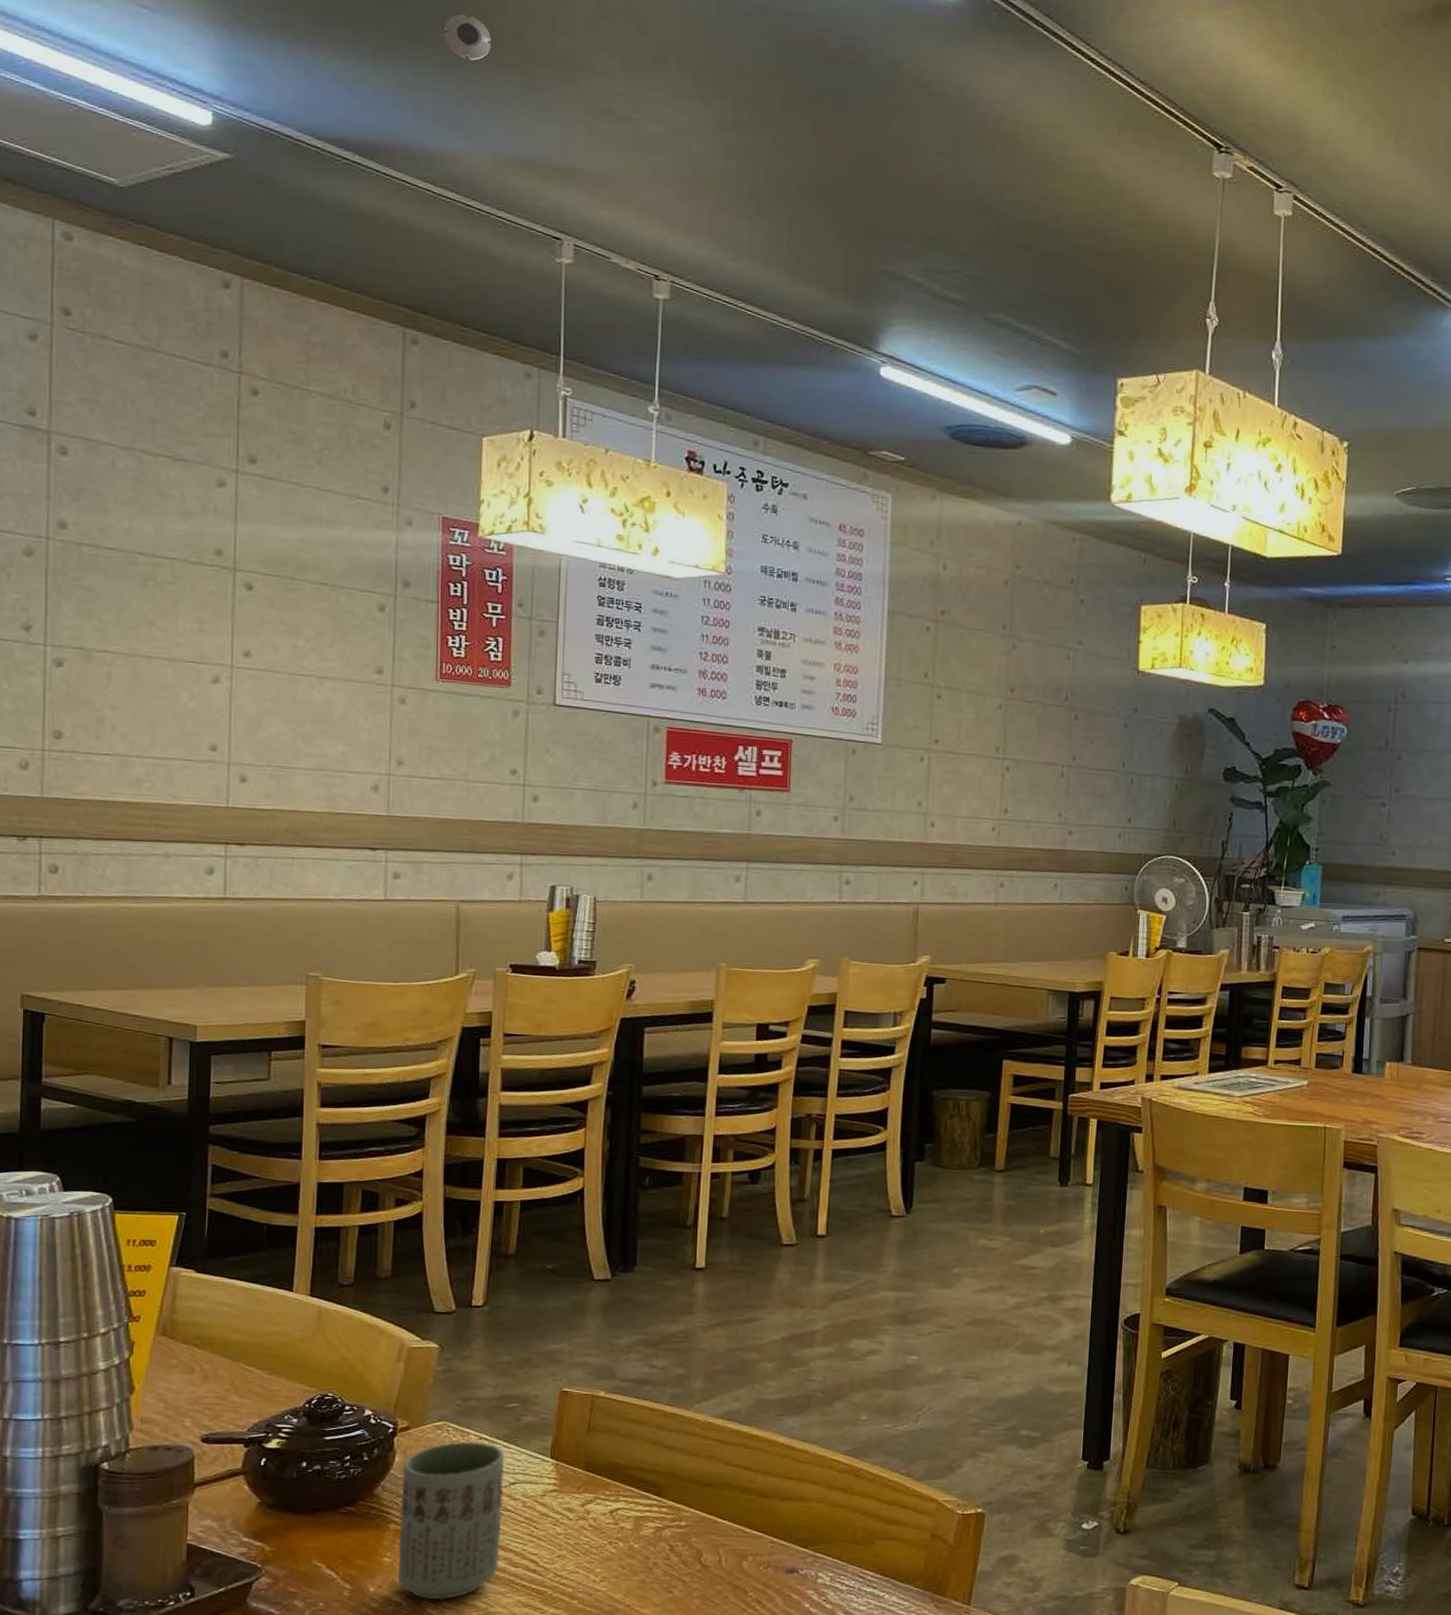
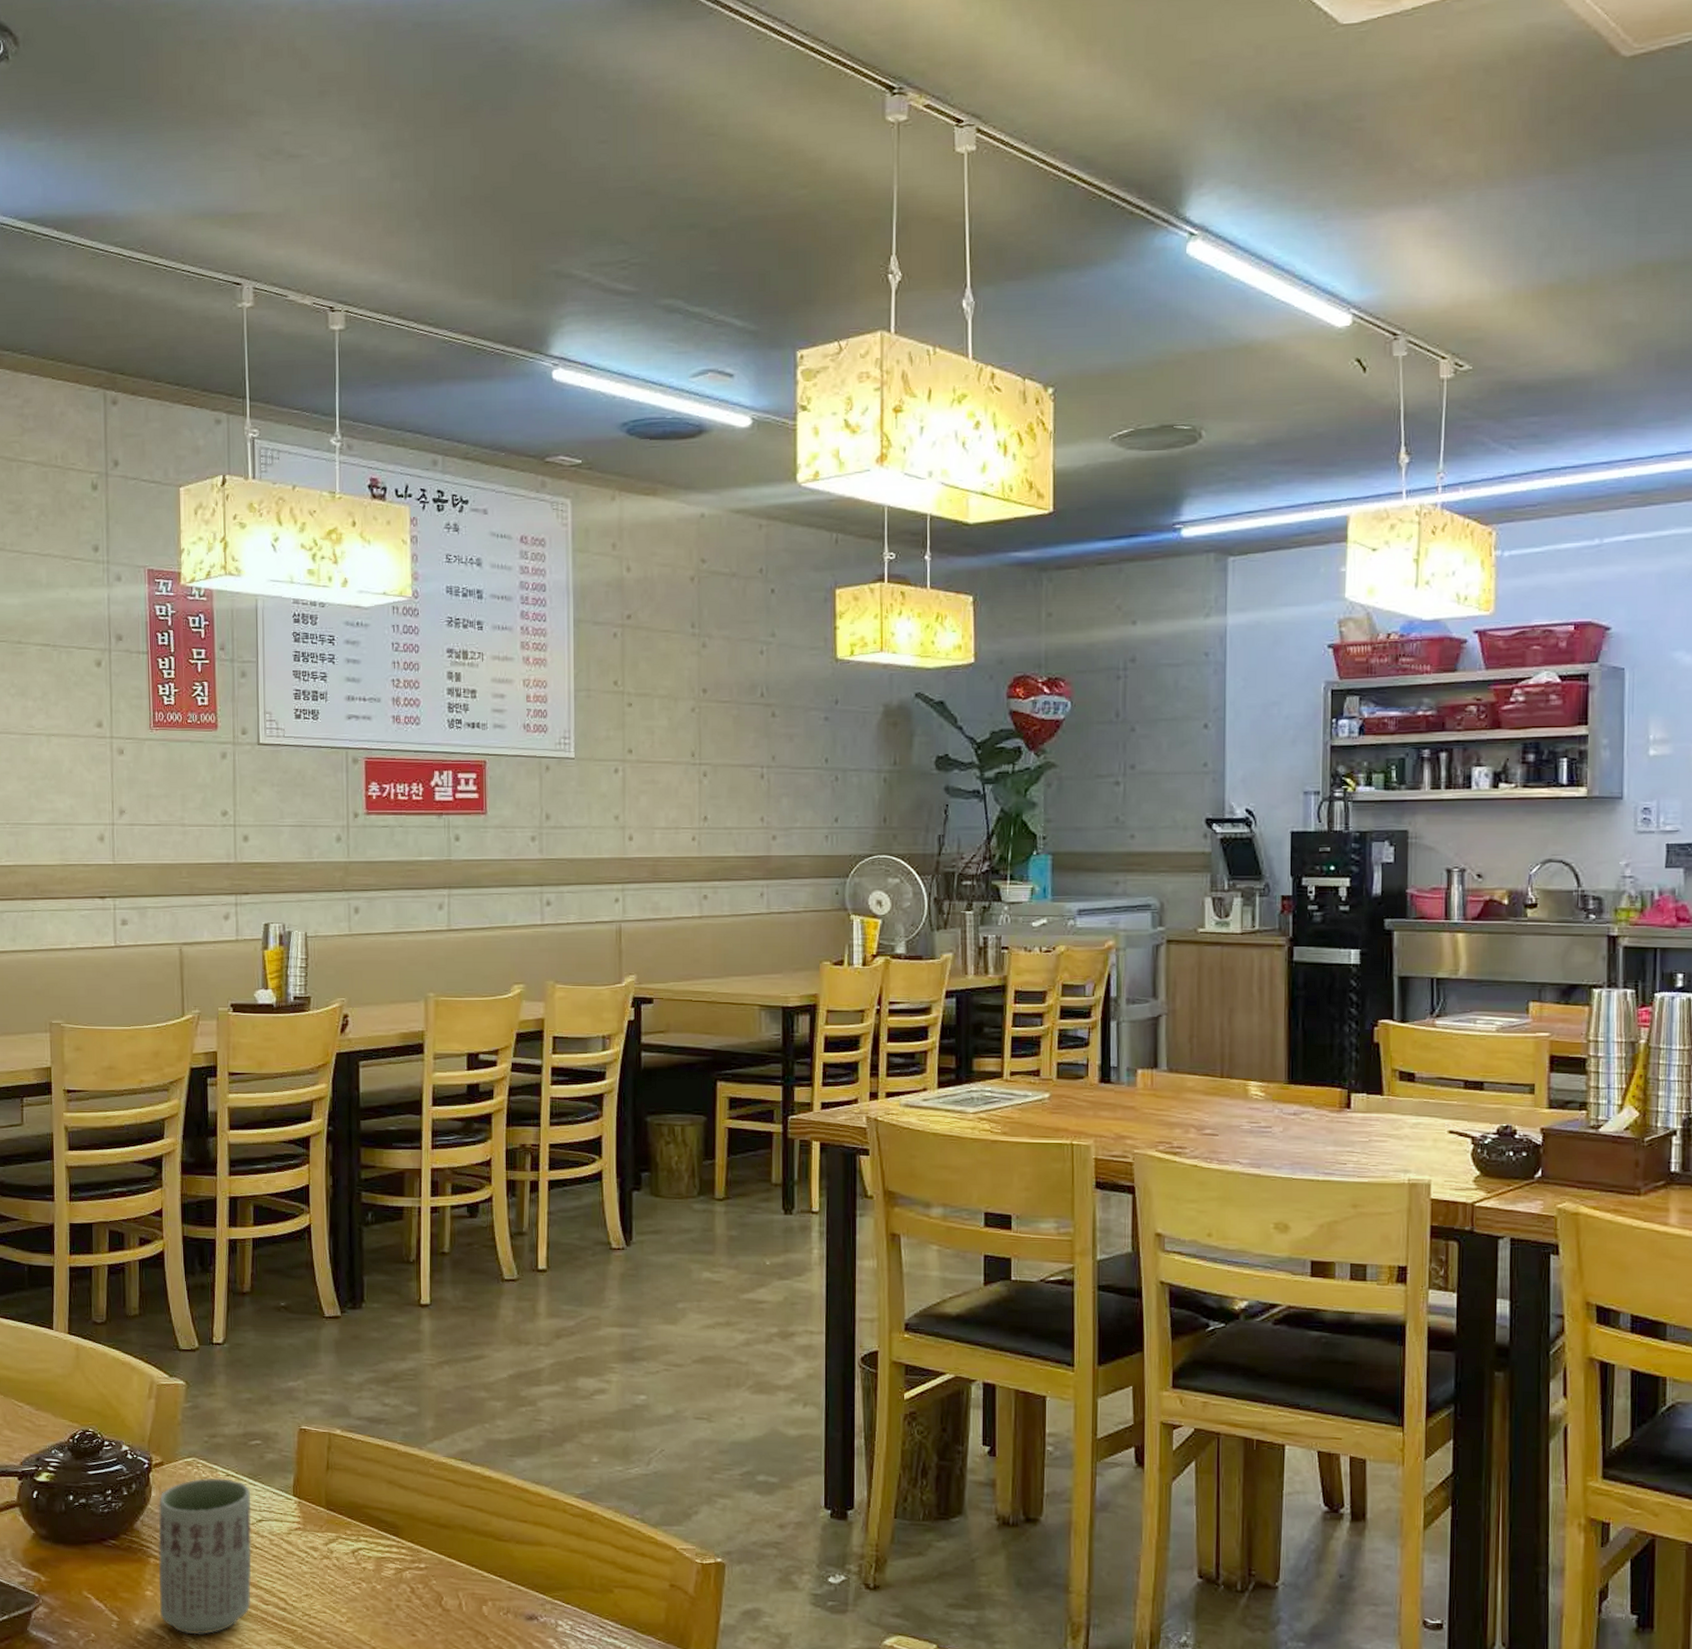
smoke detector: present [443,14,492,61] -> none [125,79,169,123]

